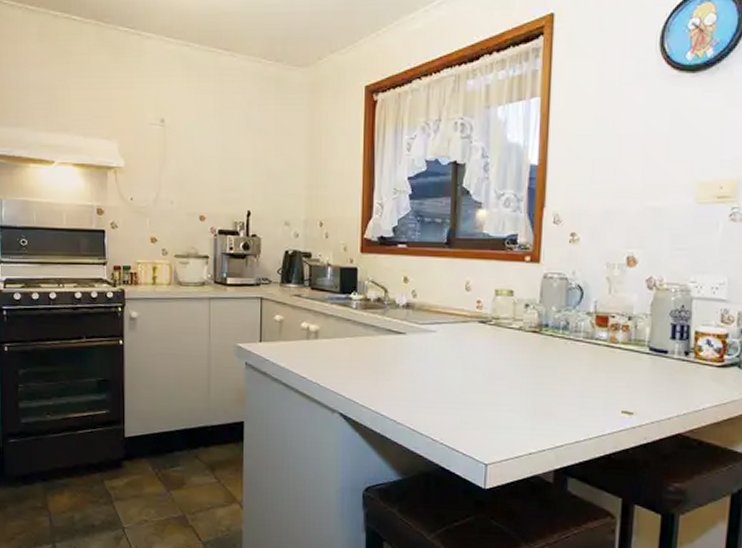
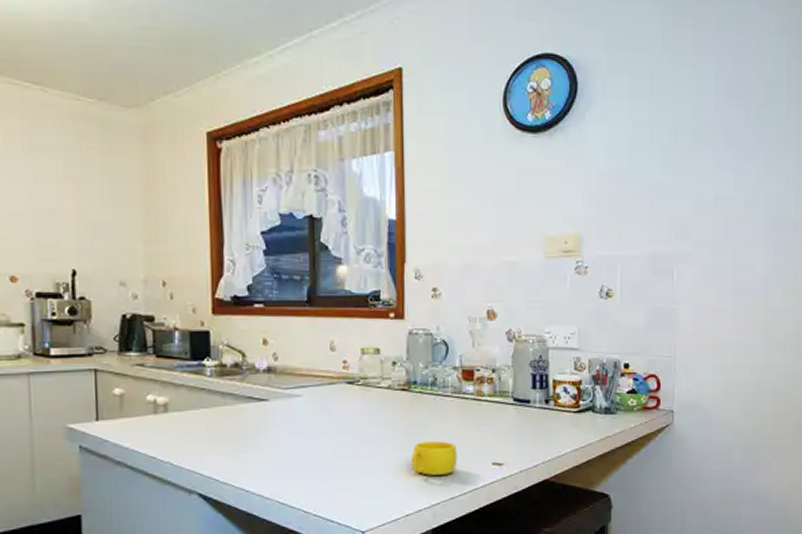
cup: none [537,384,586,418] -> present [411,441,458,476]

